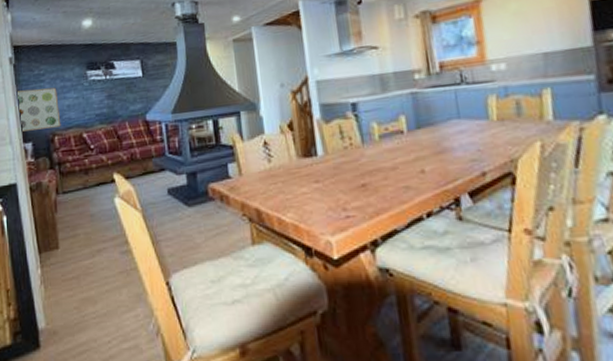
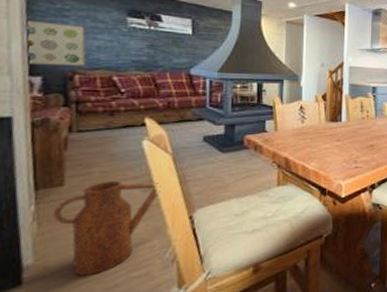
watering can: none [53,242,137,343] -> present [52,180,161,276]

